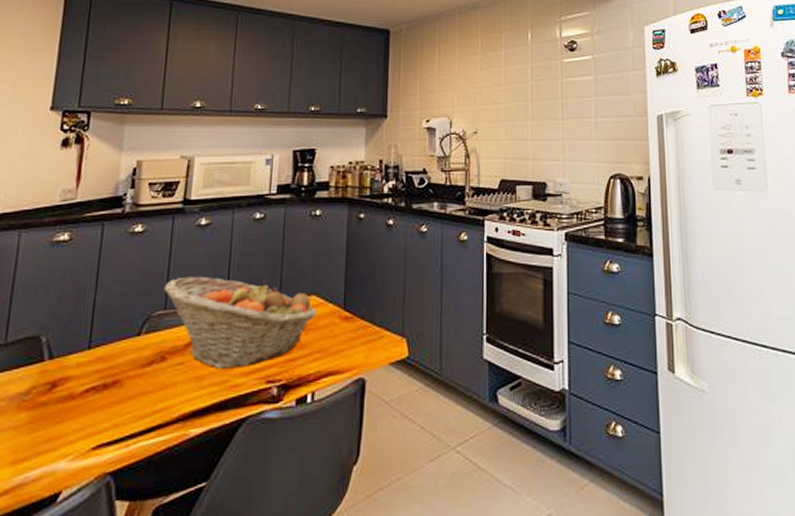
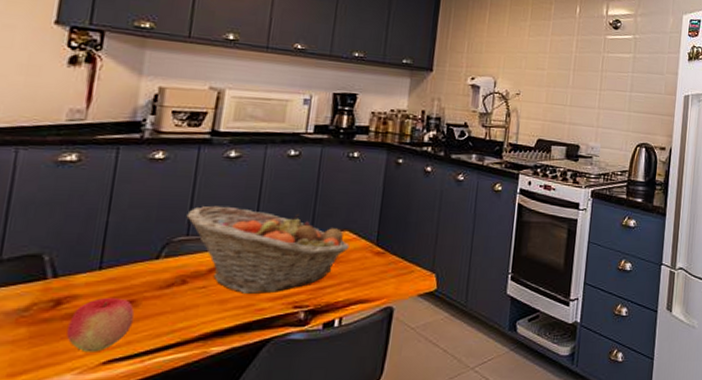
apple: none [61,378,120,437] -> present [66,298,135,352]

